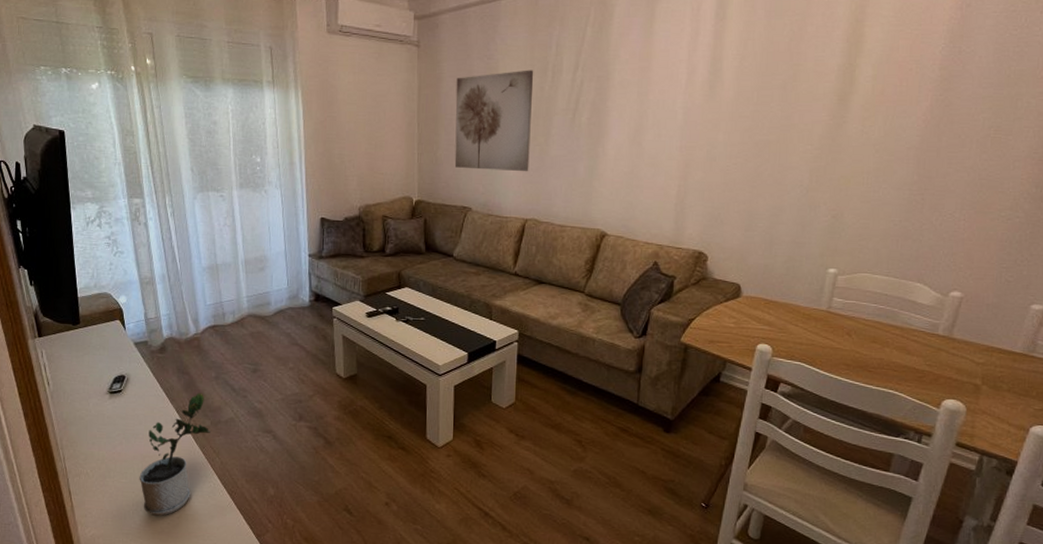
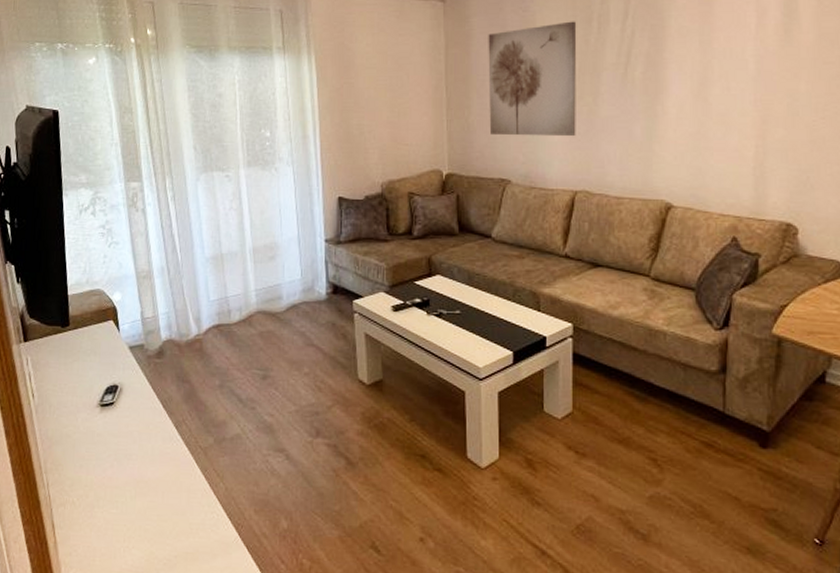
potted plant: present [139,393,210,516] -> none [132,404,214,555]

